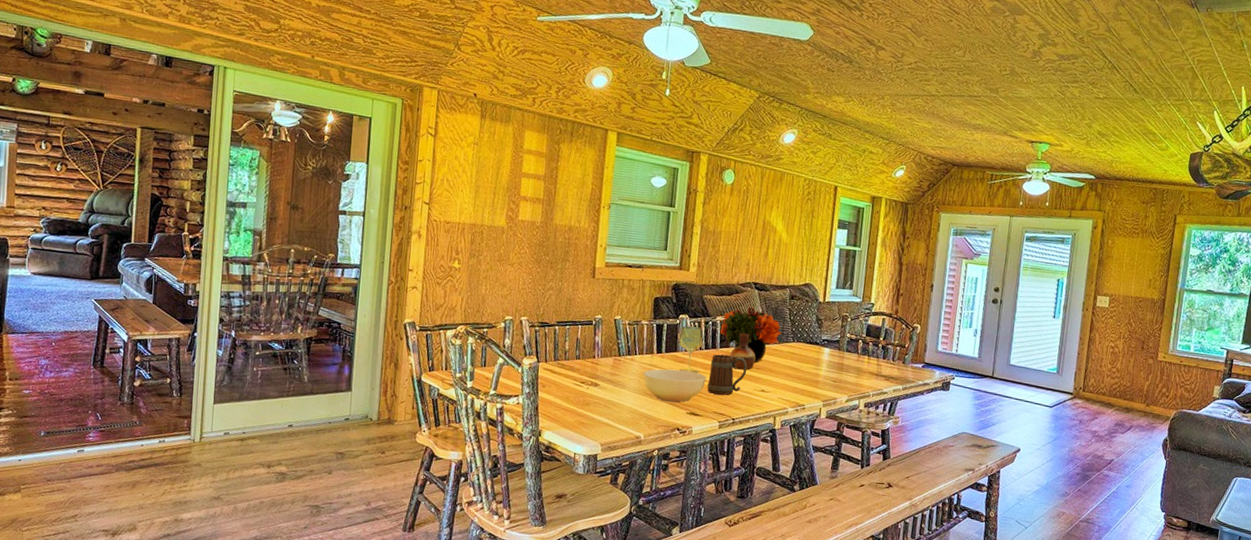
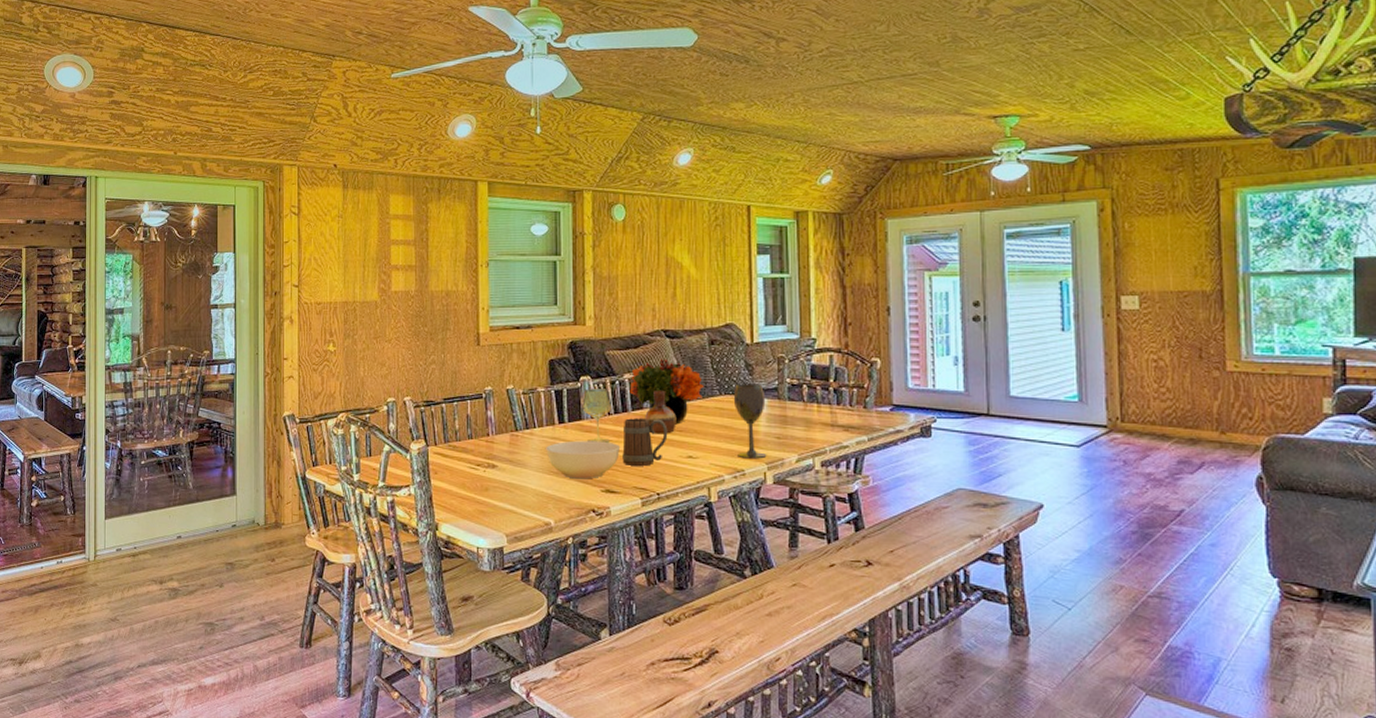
wine glass: none [801,334,829,397] -> present [733,384,766,459]

